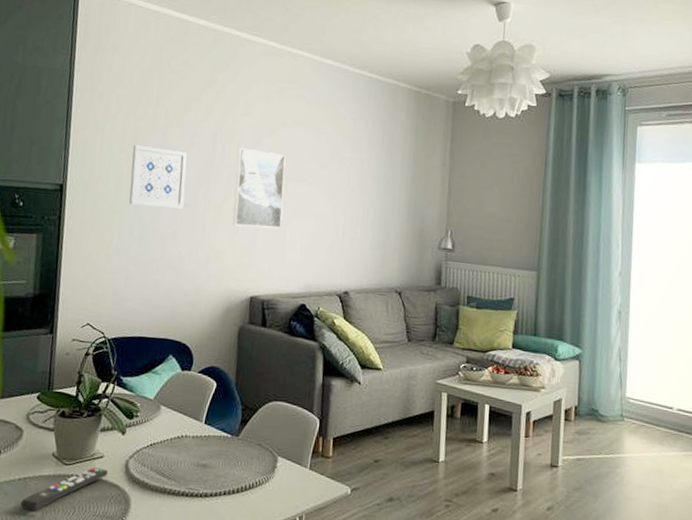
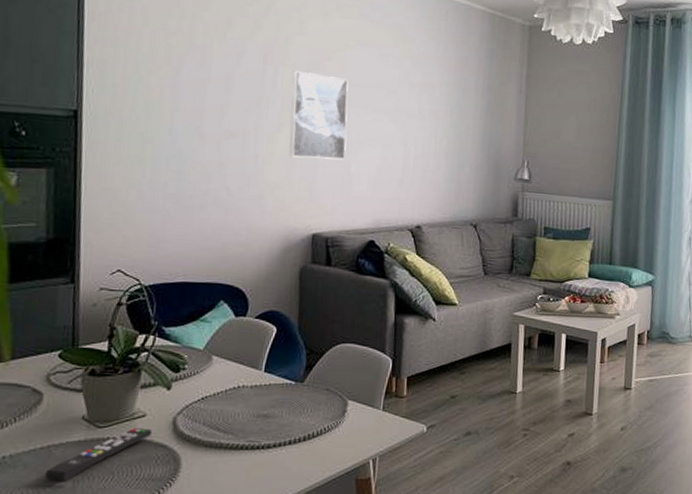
wall art: present [128,145,187,209] -> none [162,65,233,139]

